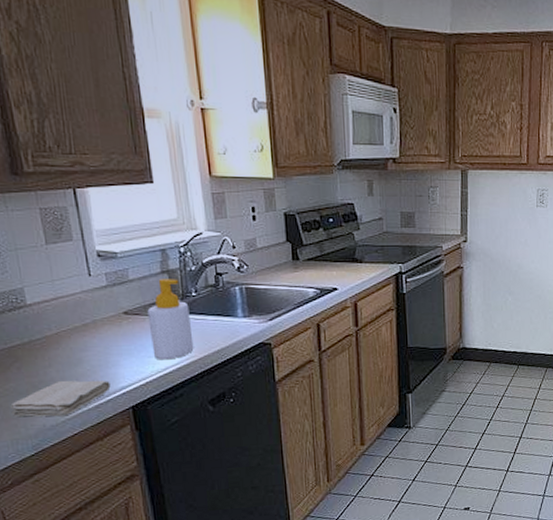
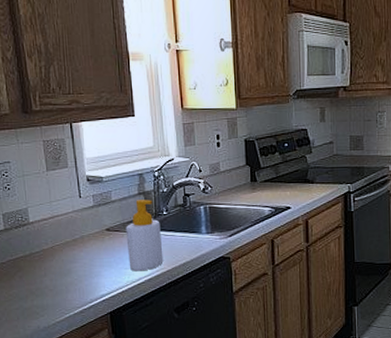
washcloth: present [10,380,111,417] -> none [13,288,93,320]

